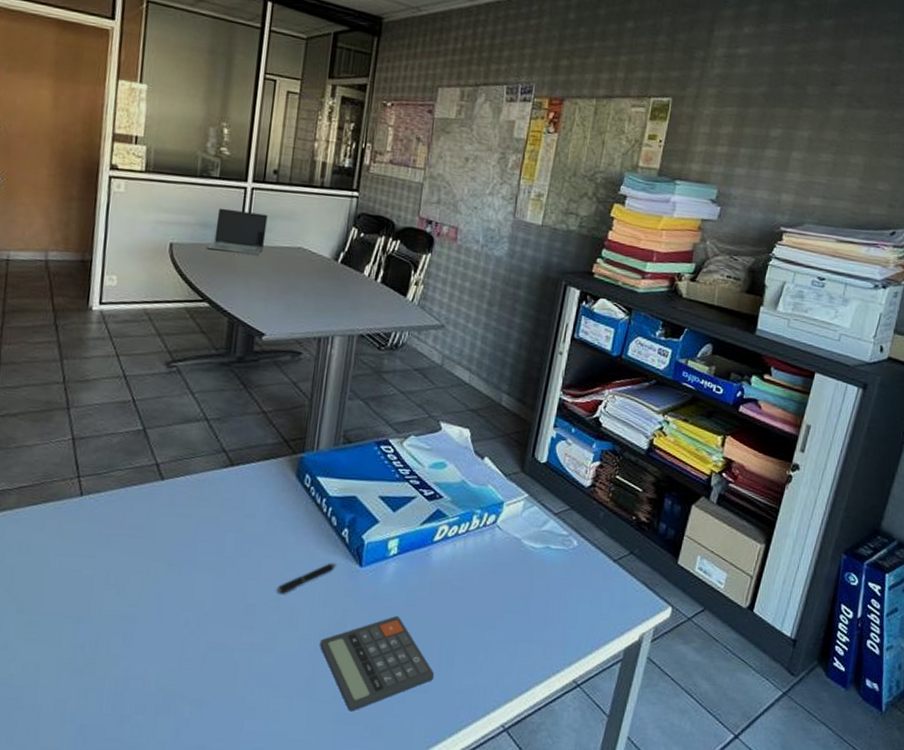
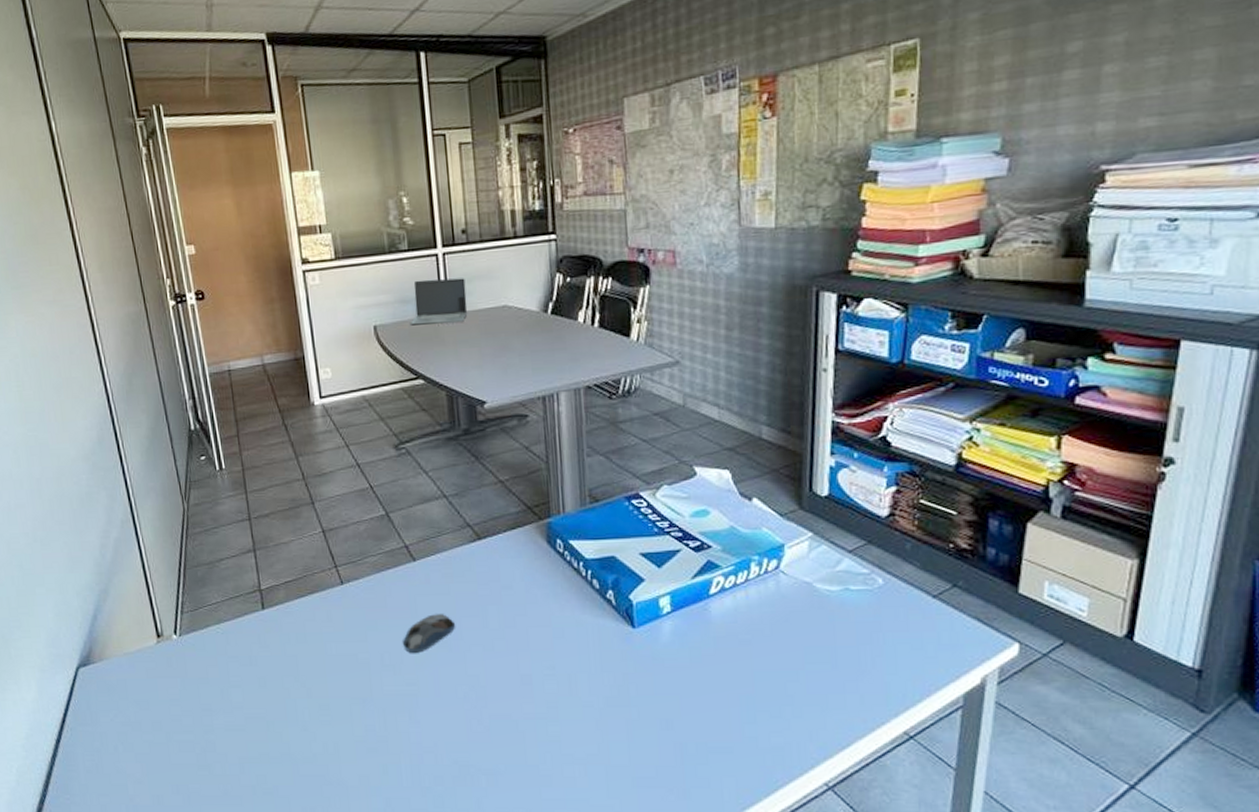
computer mouse: none [132,536,190,574] -> present [402,614,455,653]
pen: present [276,563,336,594] -> none [548,626,607,662]
calculator: present [320,616,435,712] -> none [605,676,737,775]

